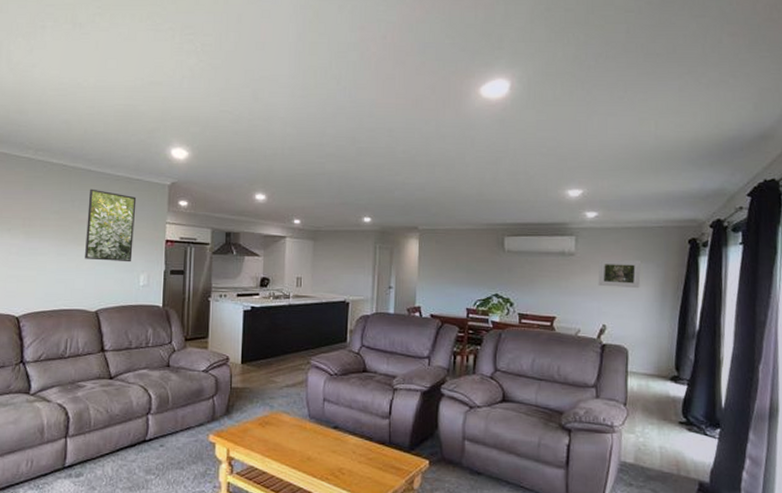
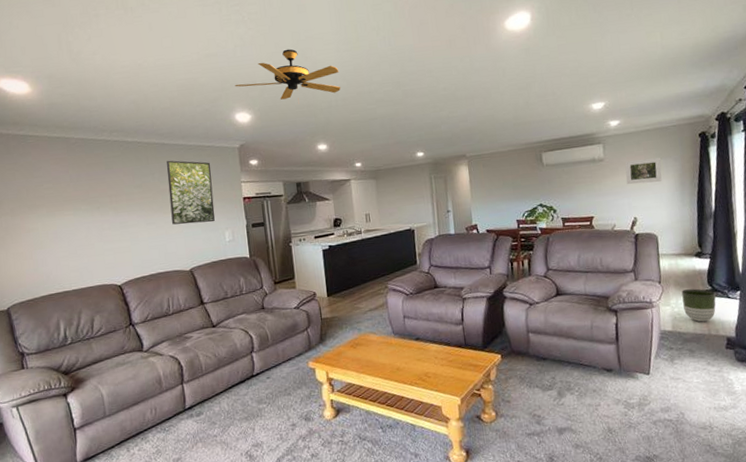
ceiling fan: none [176,87,291,141] -> present [234,49,341,100]
planter: none [650,417,691,459] -> present [681,288,716,322]

